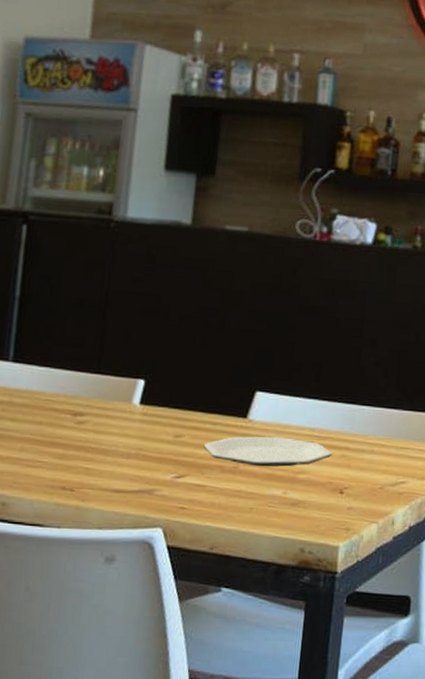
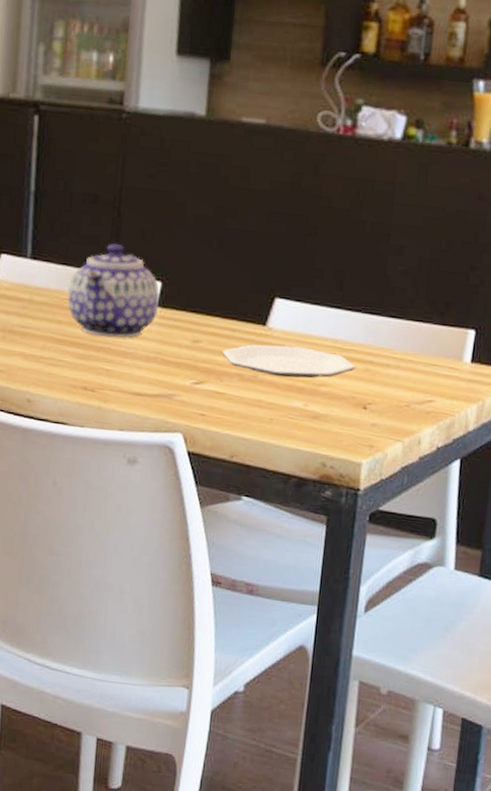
teapot: none [49,344,143,437] -> present [68,243,160,339]

